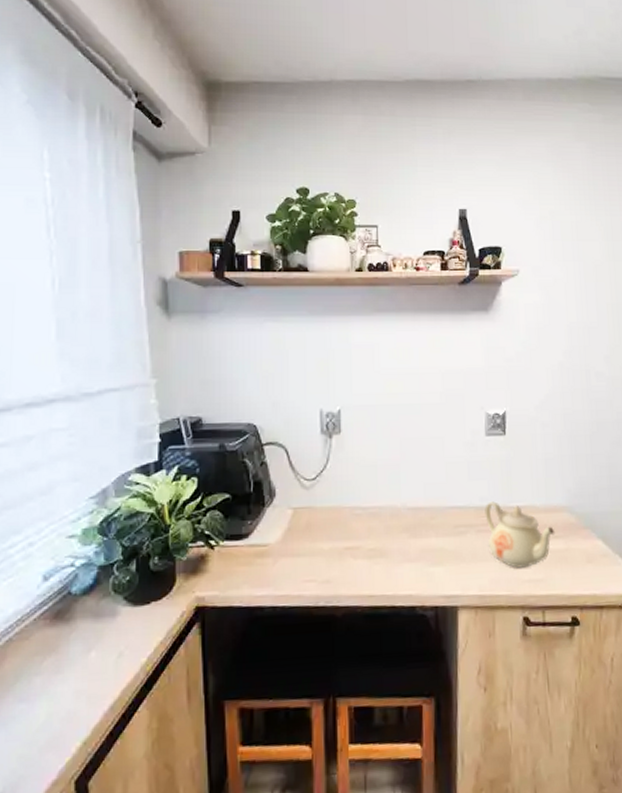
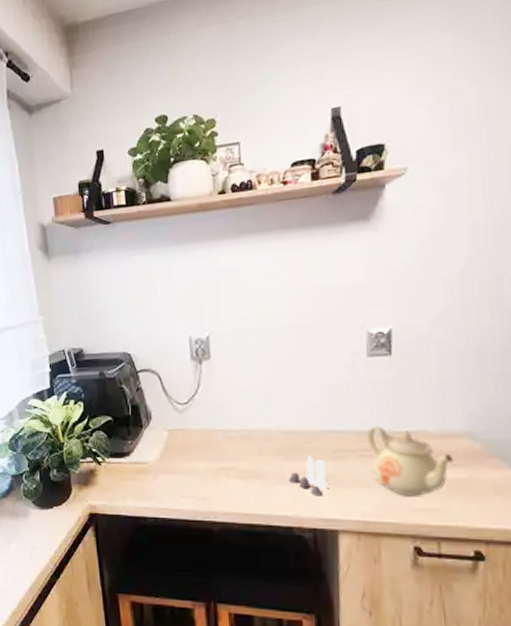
salt and pepper shaker set: none [413,532,449,573] -> present [289,456,328,496]

